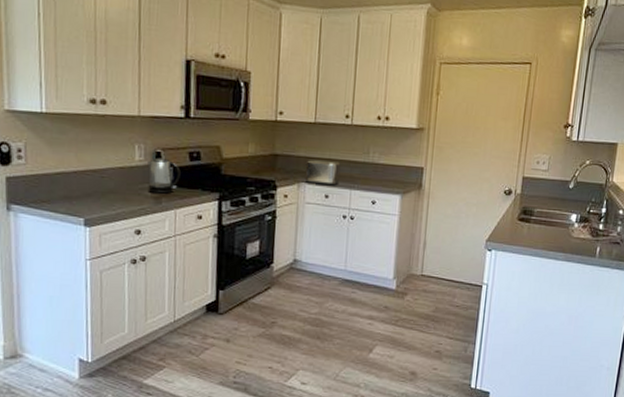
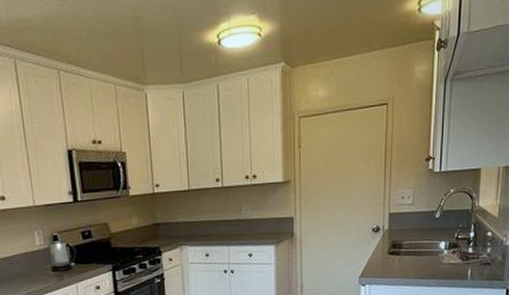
toaster: present [305,159,341,186] -> none [185,222,217,246]

